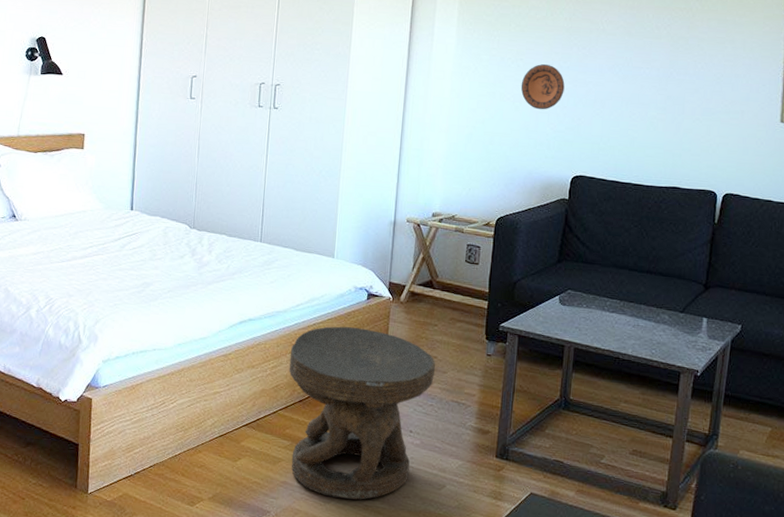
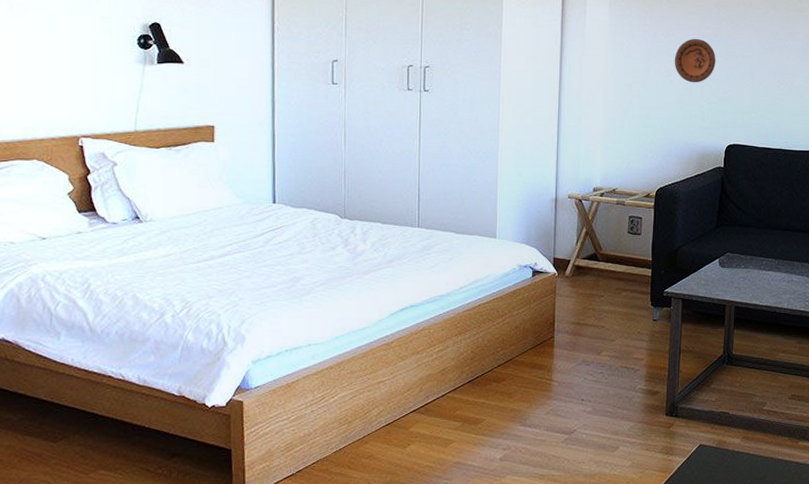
side table: present [289,326,436,500] -> none [455,305,604,472]

